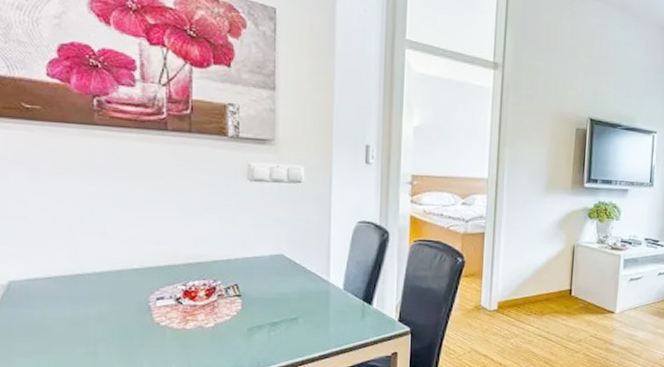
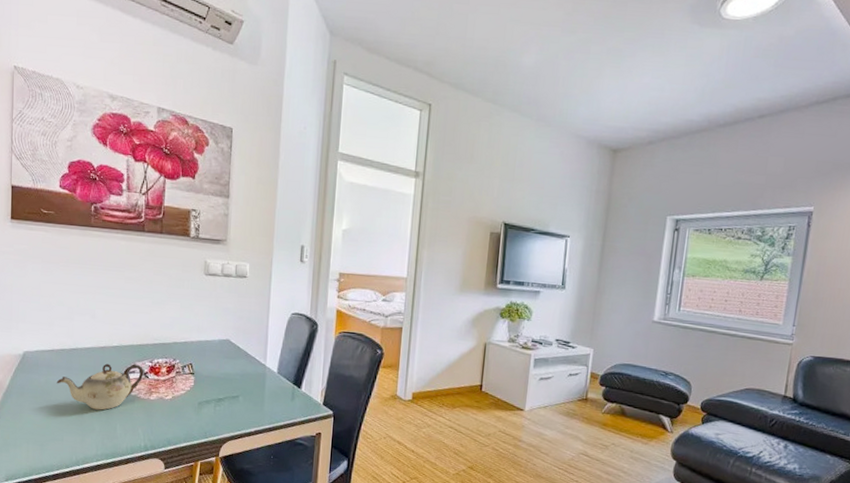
teapot: none [57,288,176,346] -> present [56,363,144,410]

